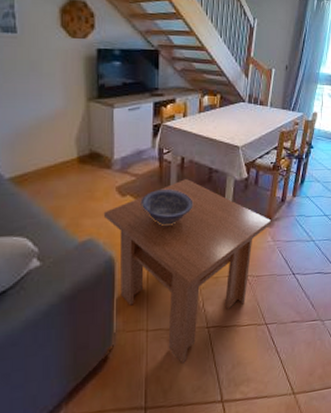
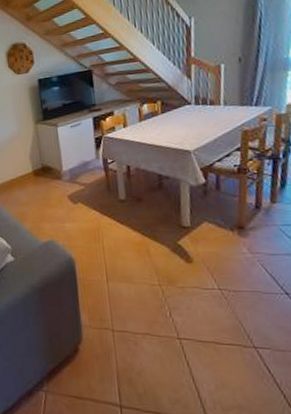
coffee table: present [103,179,272,363] -> none [59,186,246,371]
decorative bowl: present [140,189,194,227] -> none [91,197,146,233]

